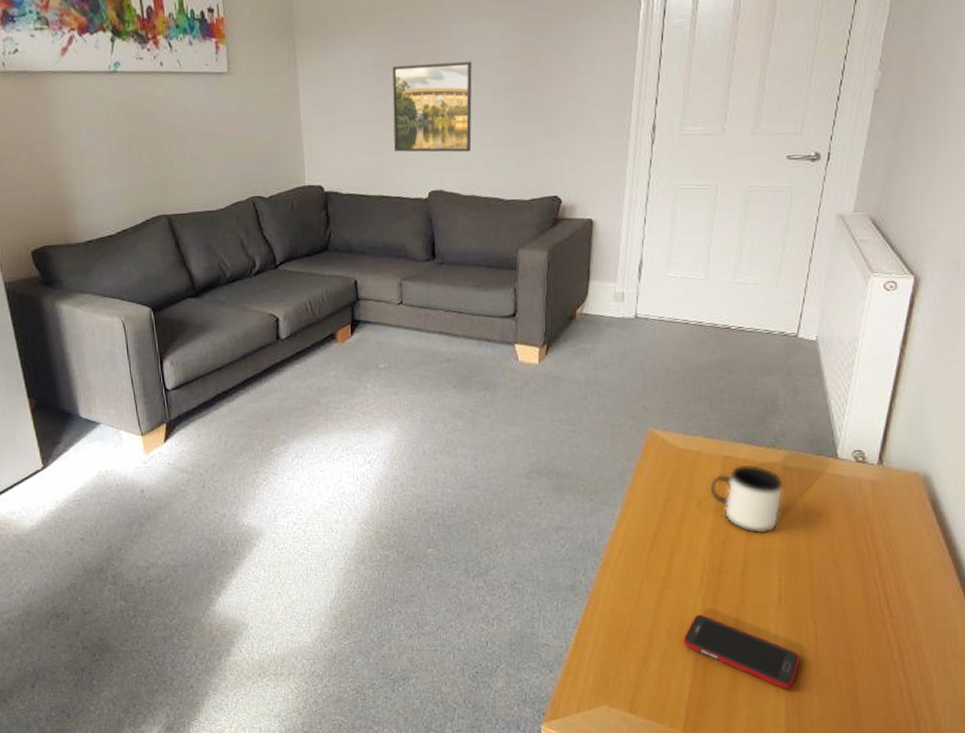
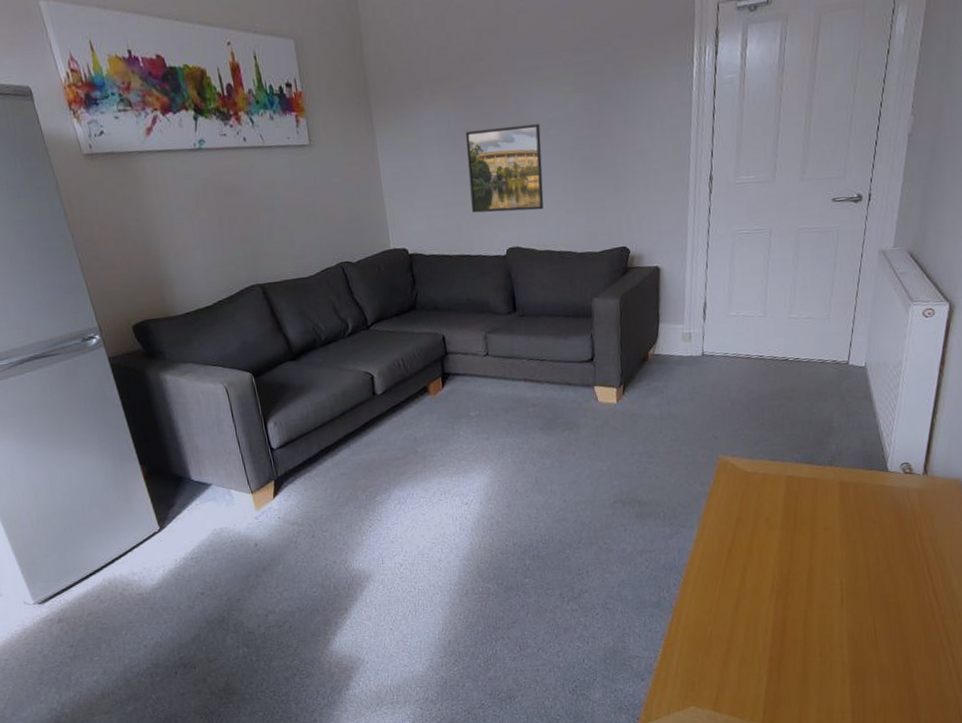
cell phone: present [683,614,800,690] -> none [758,619,862,680]
mug: present [708,464,785,534] -> none [775,481,842,544]

